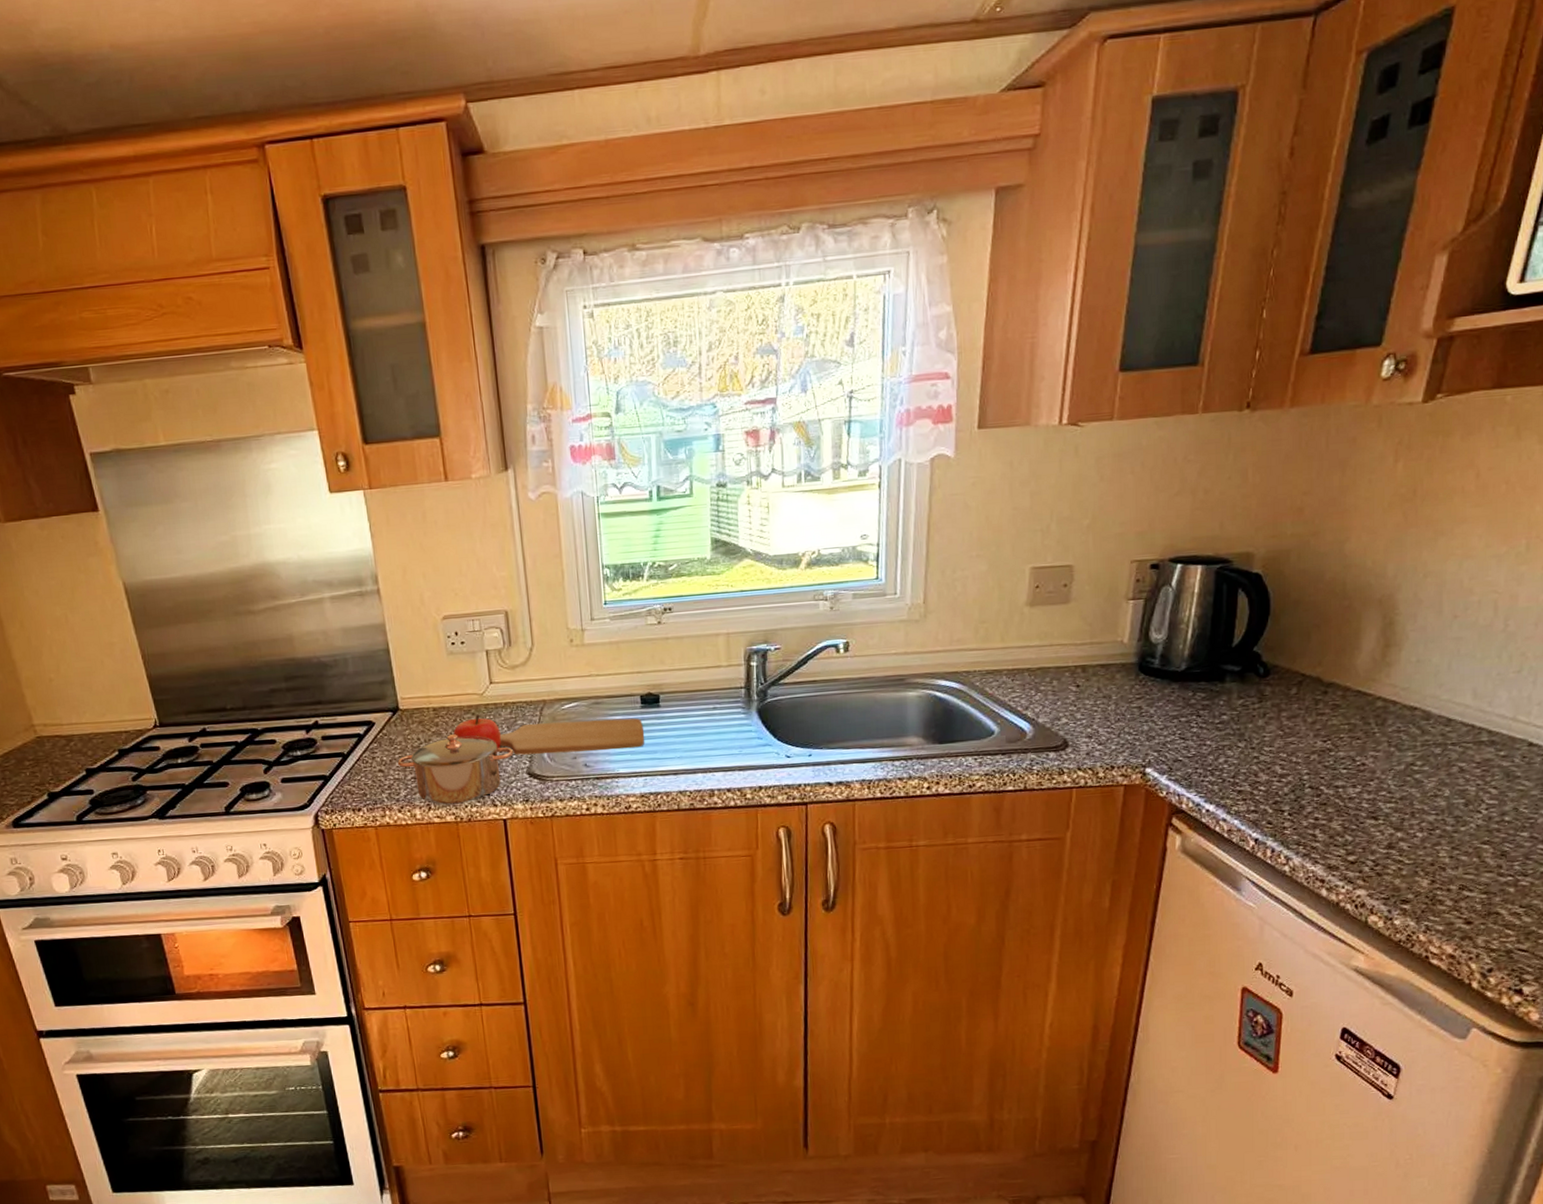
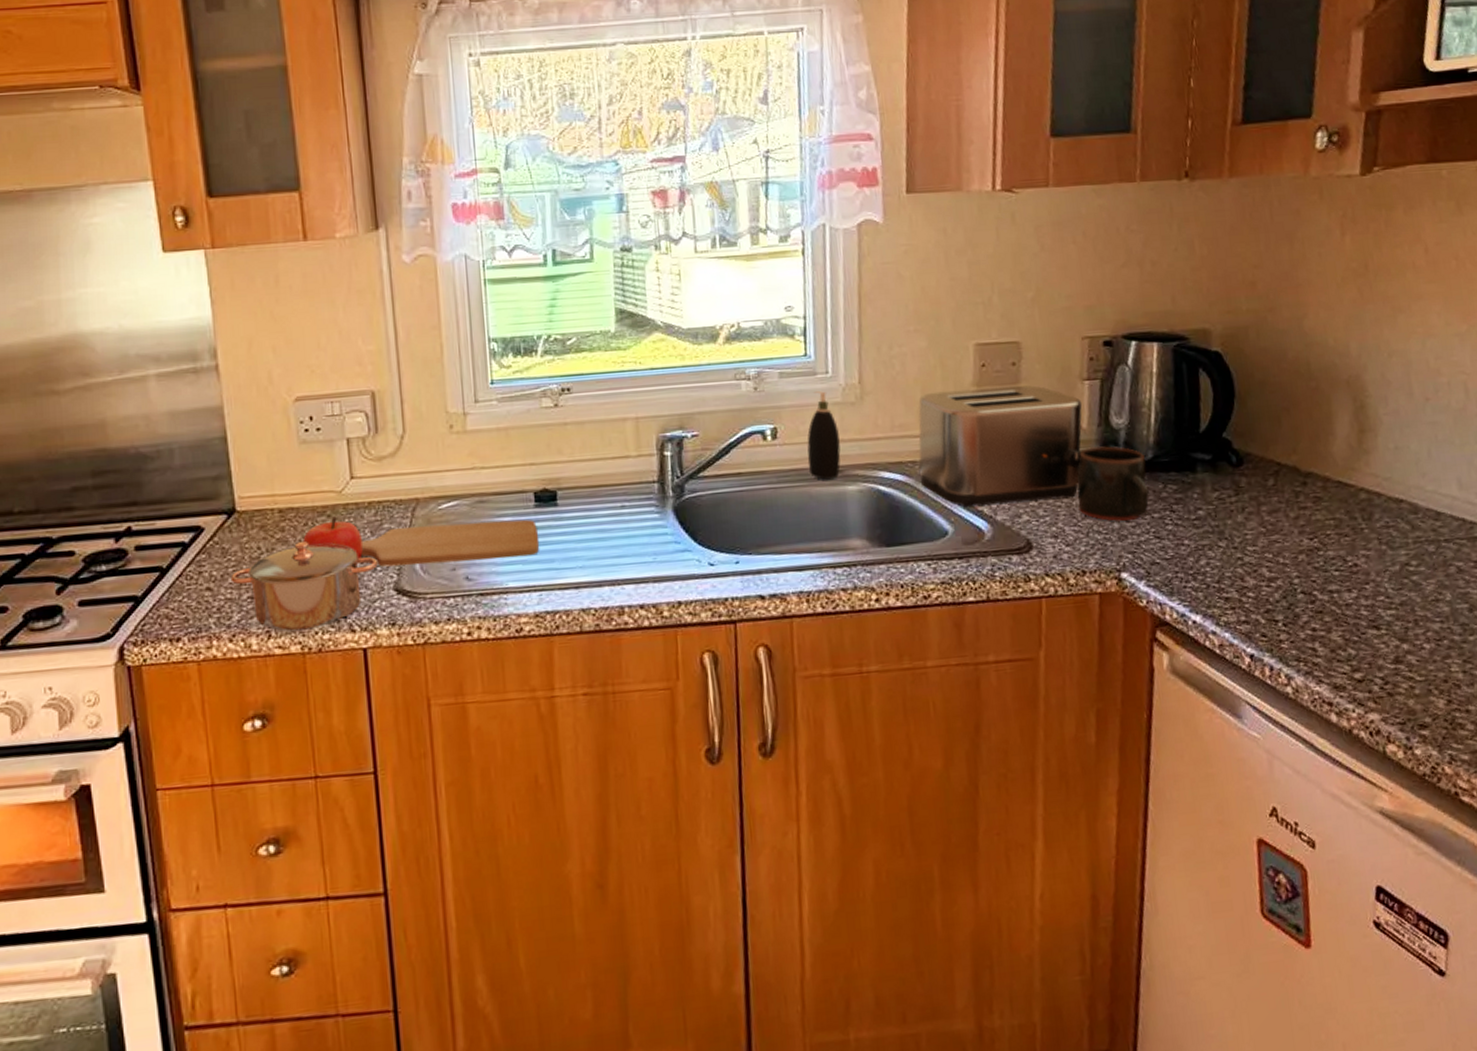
soap dispenser: none [874,610,904,687] -> present [807,391,841,480]
toaster: none [972,604,1125,710] -> present [918,385,1082,507]
mug: none [1113,658,1179,725] -> present [1077,445,1150,522]

